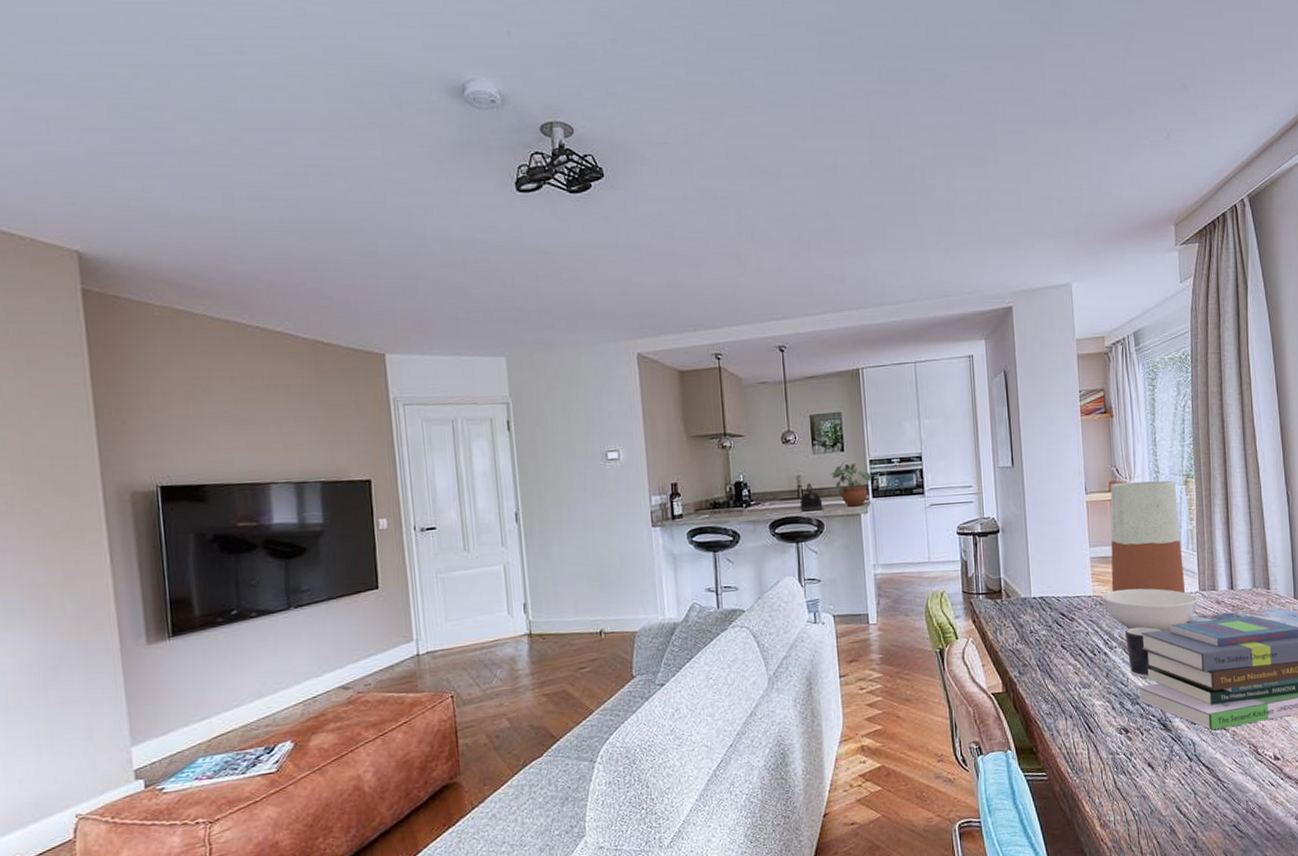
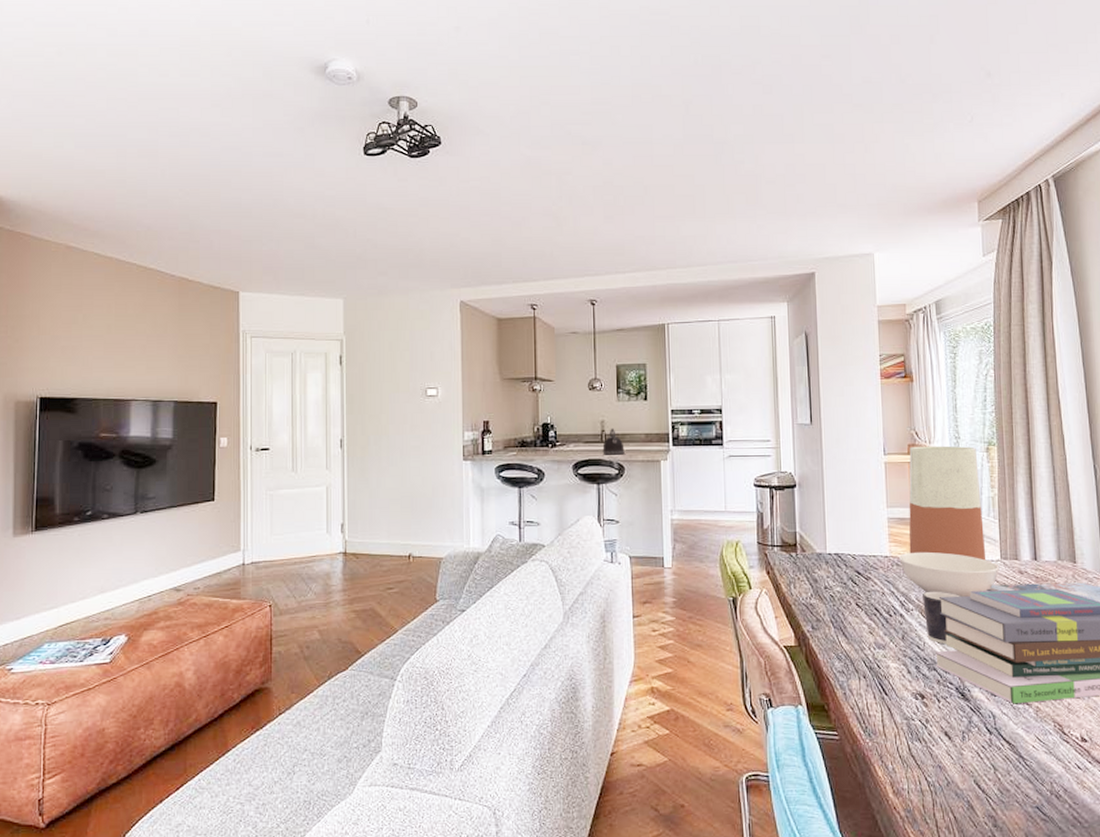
potted plant: present [830,460,872,507] -> none [633,409,673,453]

